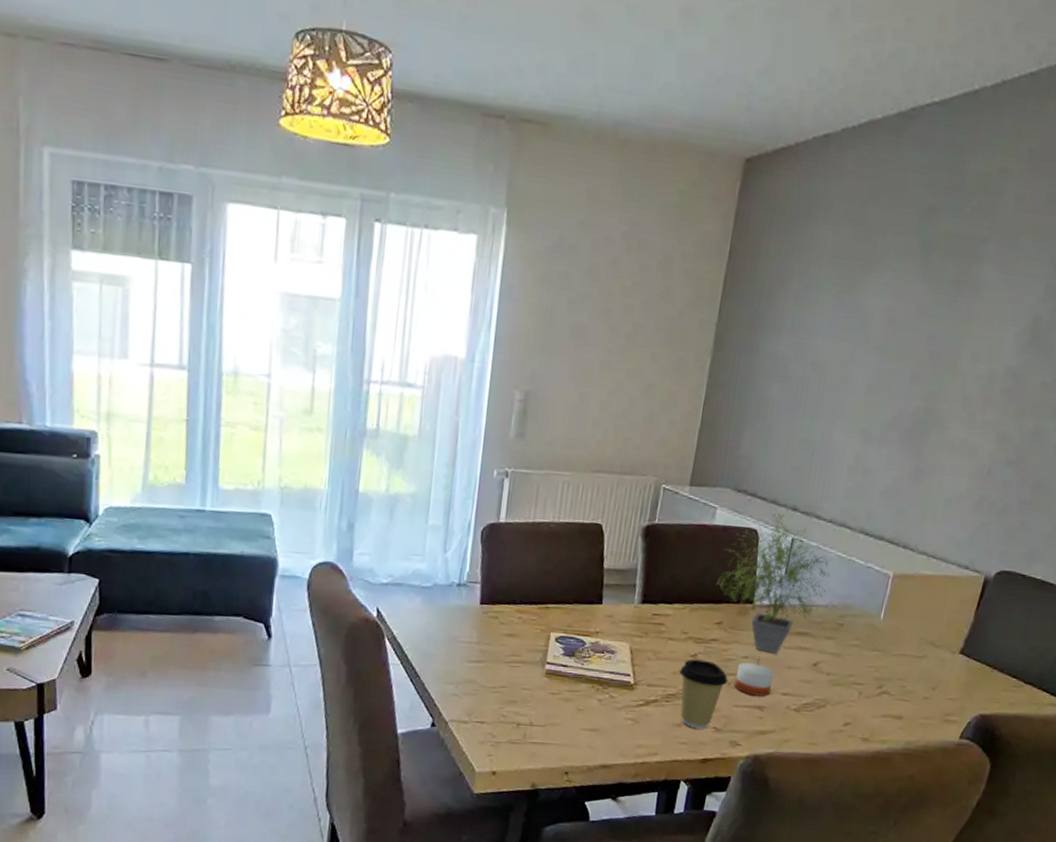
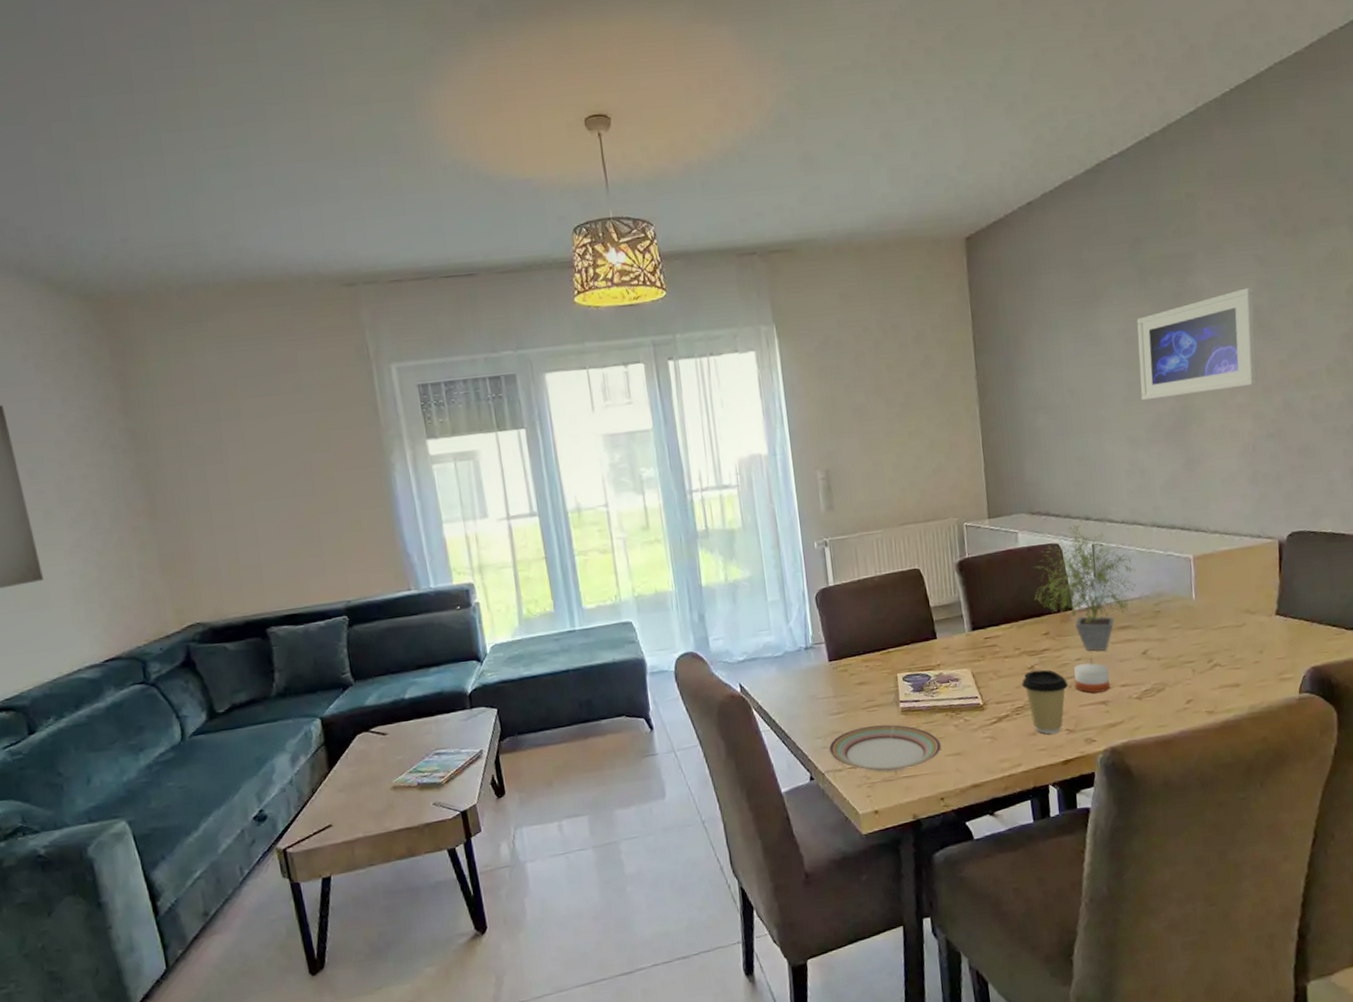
plate: none [458,681,580,735] -> present [828,724,942,772]
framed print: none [887,292,1039,403] -> present [1136,287,1257,401]

